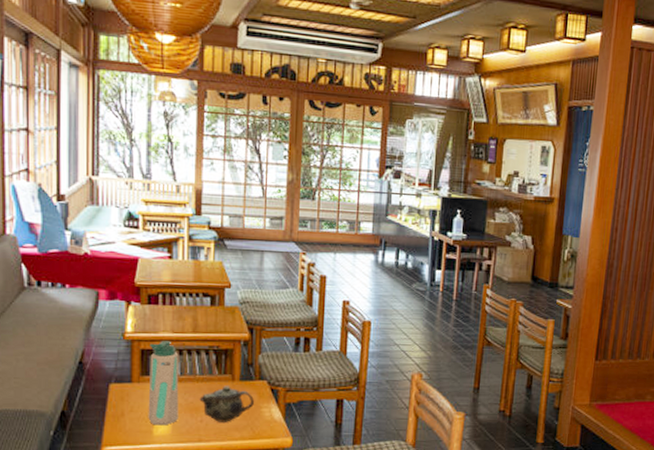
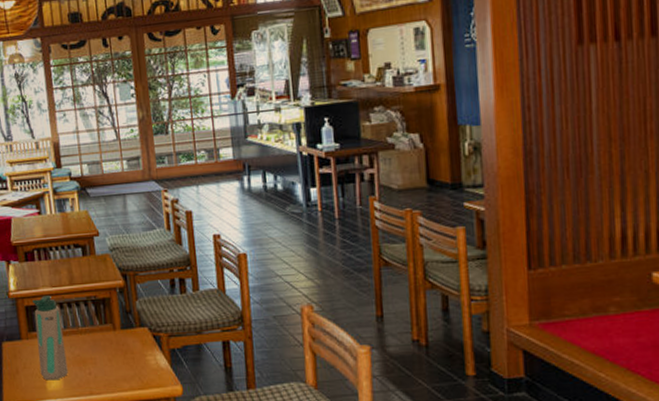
teapot: present [199,386,255,422] -> none [85,335,139,374]

